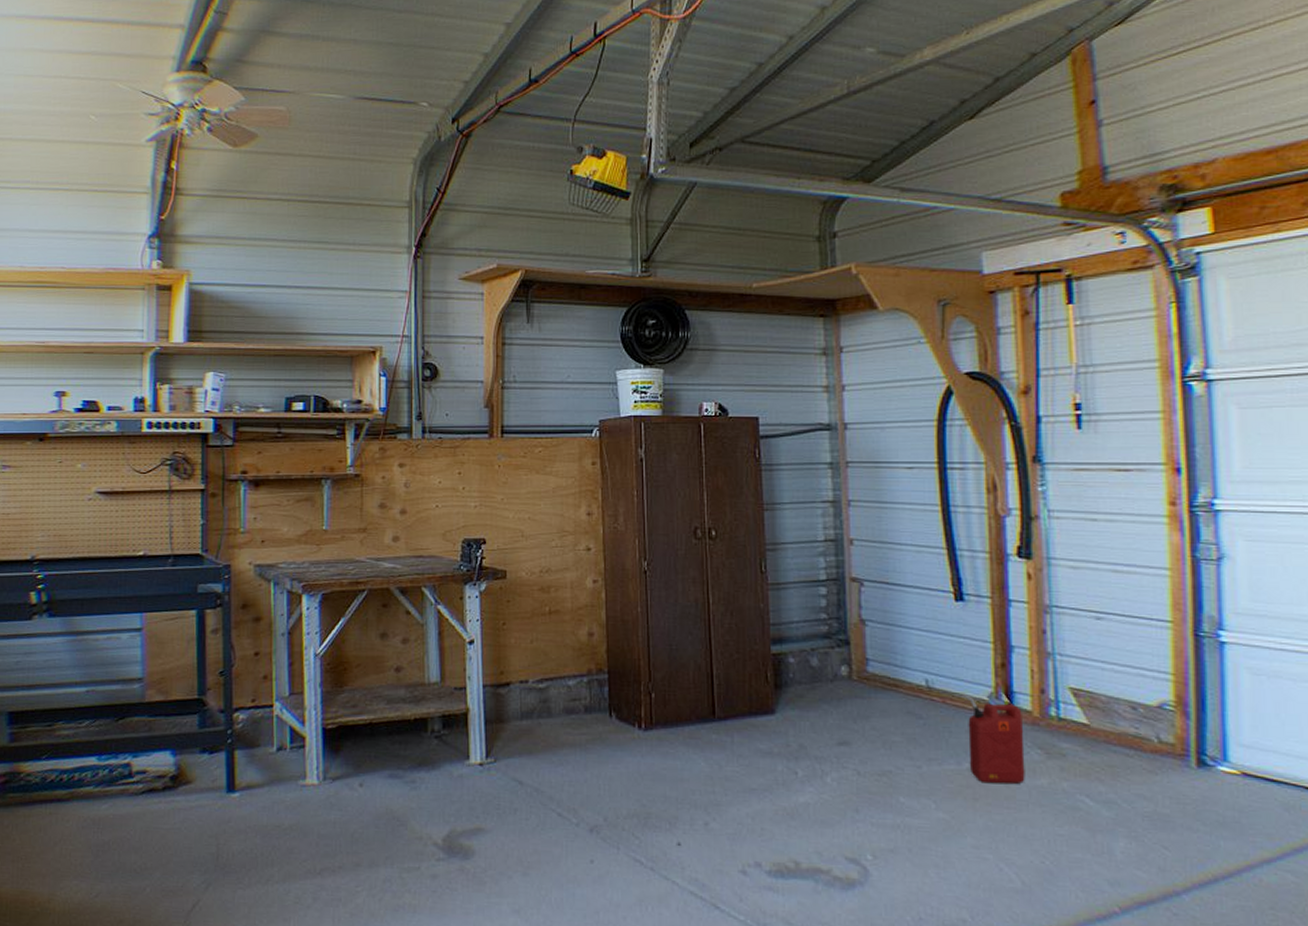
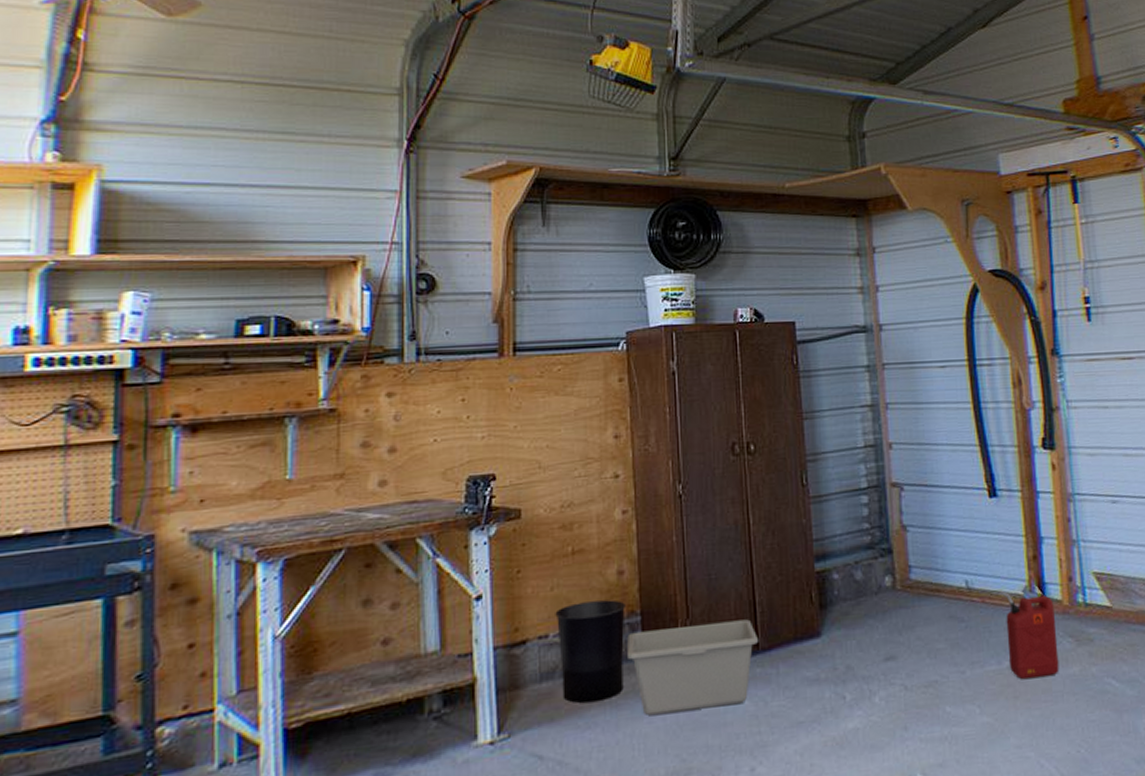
waste bin: none [534,656,594,744] -> present [555,599,625,704]
storage bin: none [595,687,715,764] -> present [626,619,759,716]

